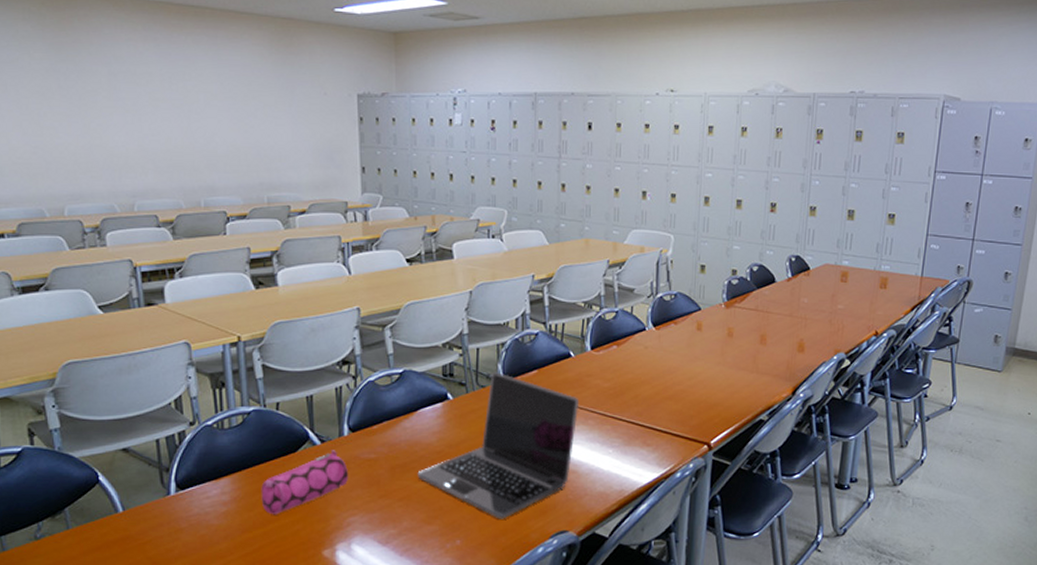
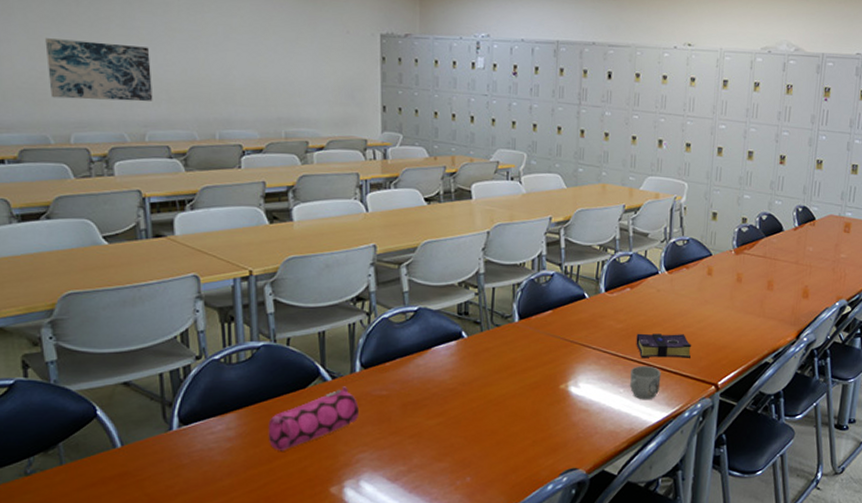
wall art: none [37,113,140,172] -> present [45,38,153,102]
laptop: present [417,371,580,519] -> none [429,310,593,457]
mug: none [618,426,651,461] -> present [629,366,661,400]
book: none [624,392,683,418] -> present [636,333,692,359]

